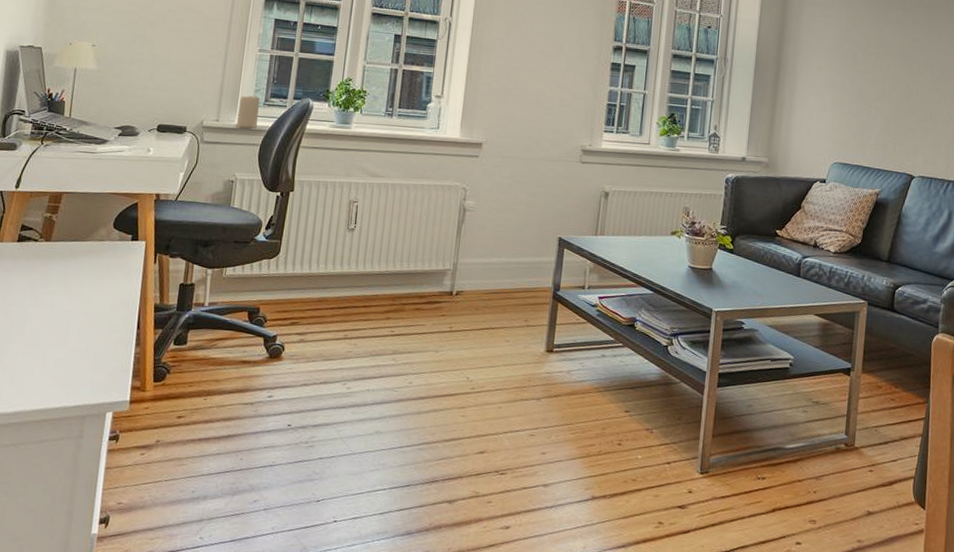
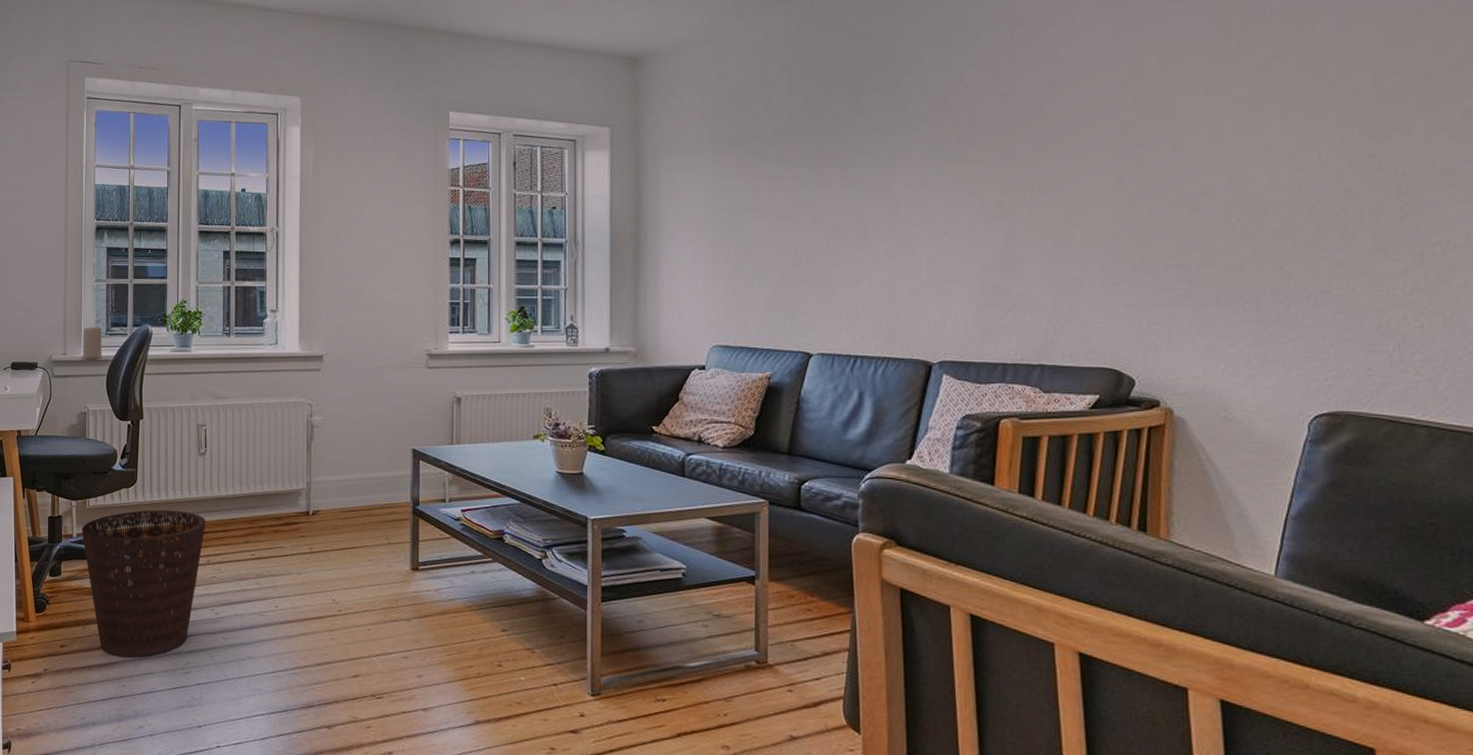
basket: none [214,282,348,431] -> present [81,510,206,658]

